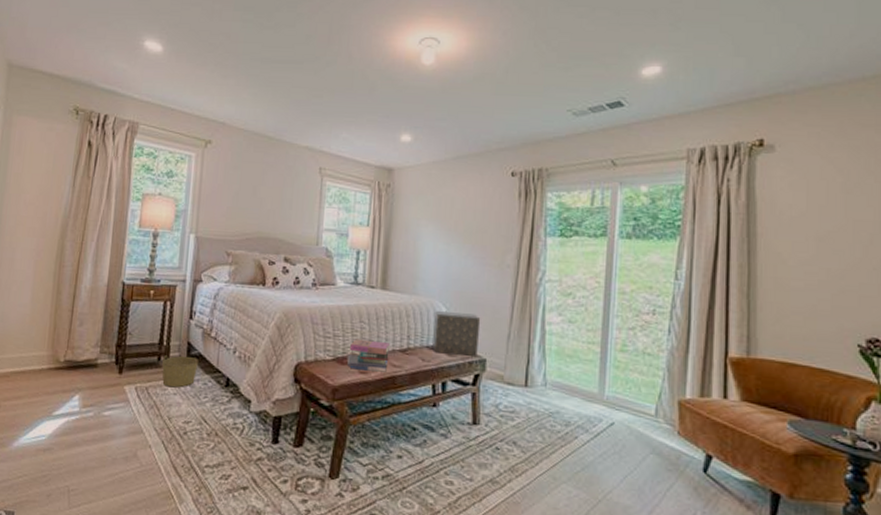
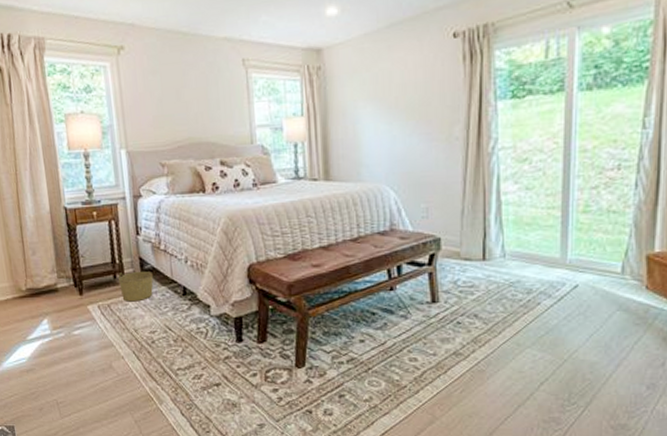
books: present [346,339,390,372] -> none [298,233,341,264]
decorative box: present [431,311,481,356] -> none [382,194,432,238]

